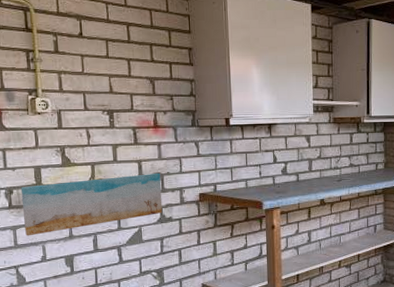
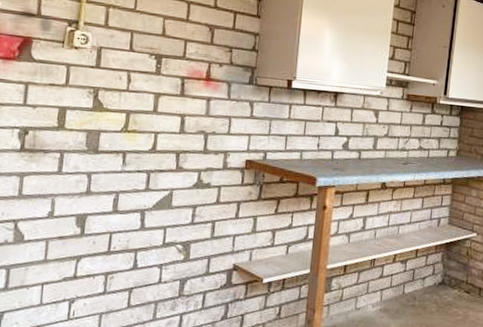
wall art: present [21,172,163,236] -> none [34,128,205,187]

